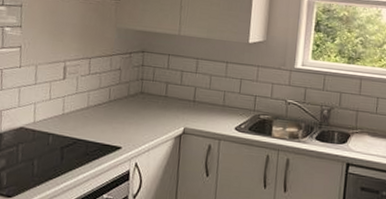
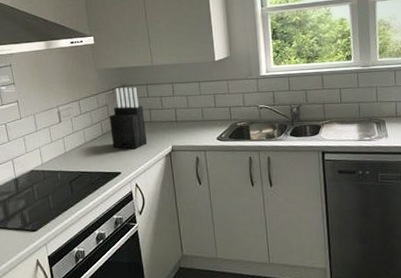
knife block: none [117,53,160,124] -> present [109,87,148,149]

